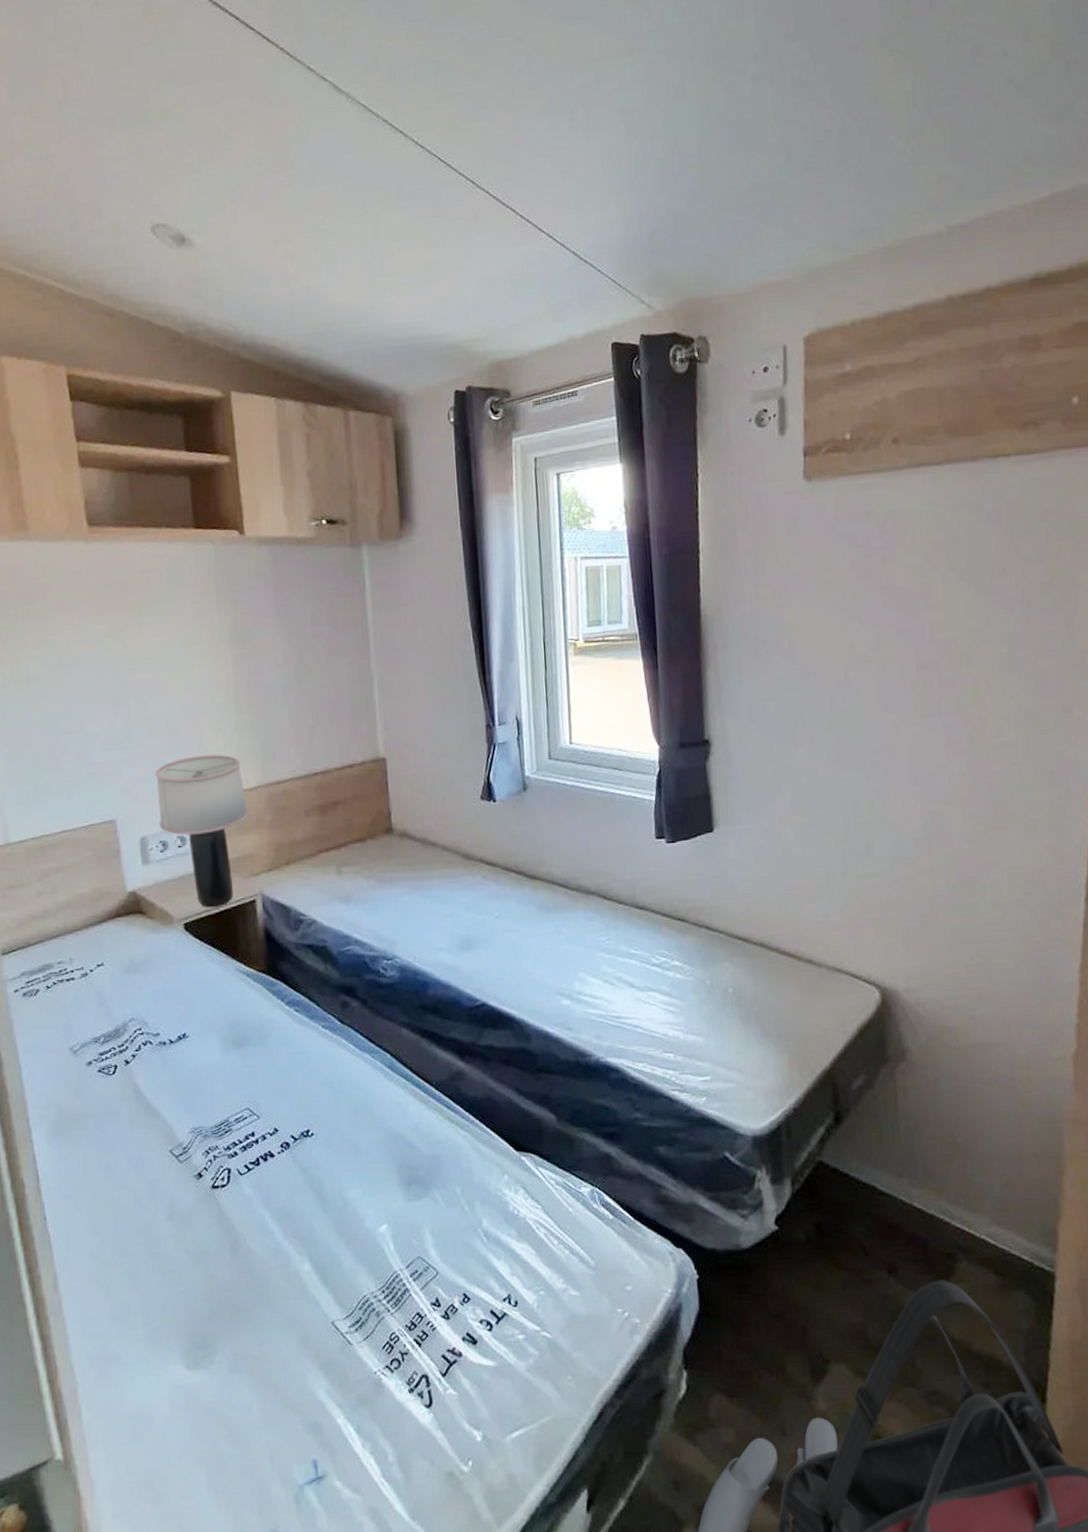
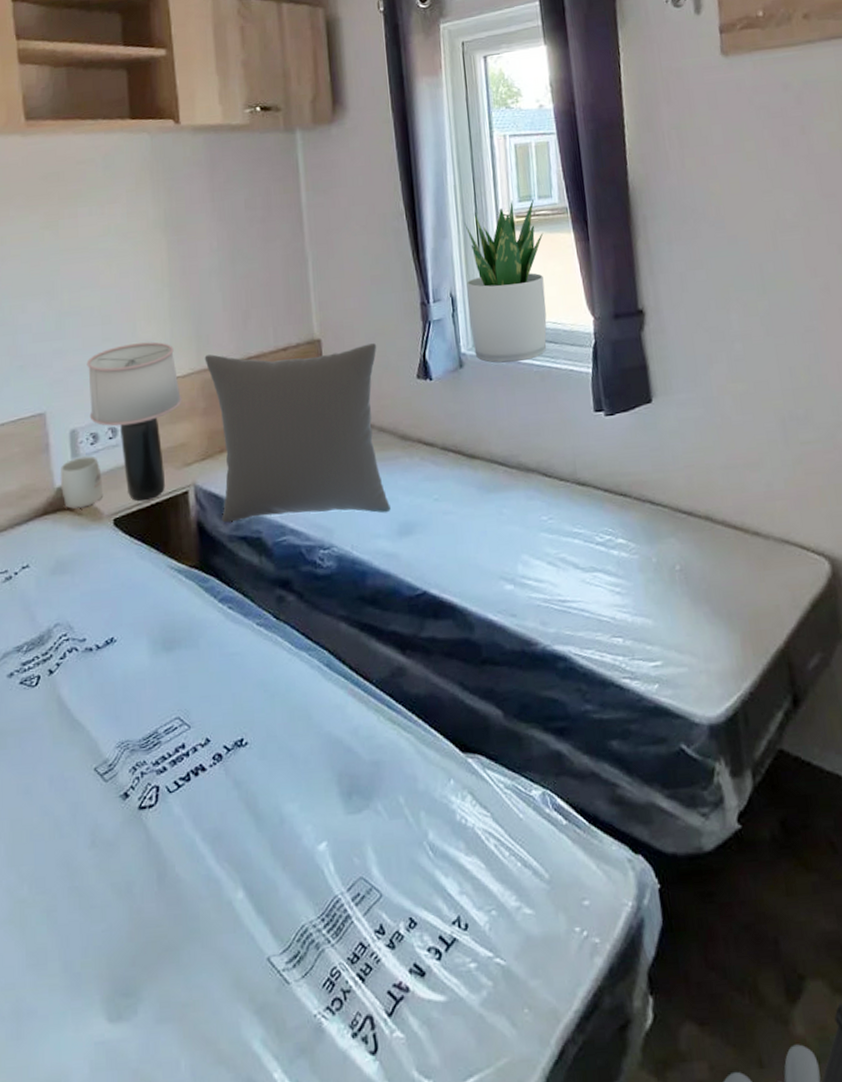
mug: none [131,863,173,912] -> present [60,456,102,509]
pillow: none [271,764,452,931] -> present [204,343,391,523]
planter: none [532,624,612,788] -> present [464,199,547,364]

